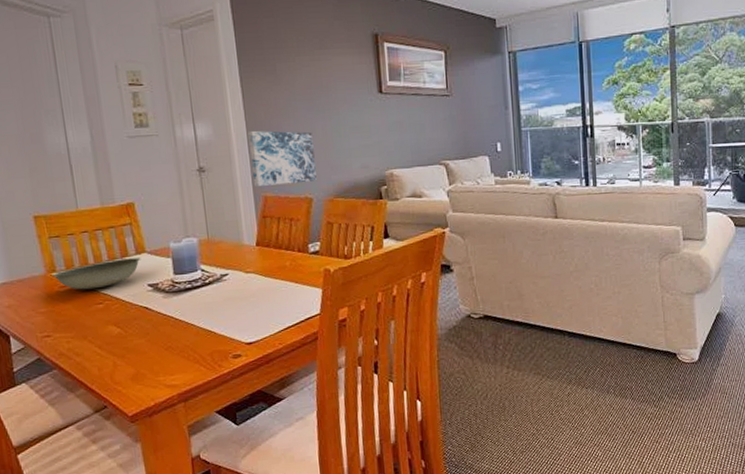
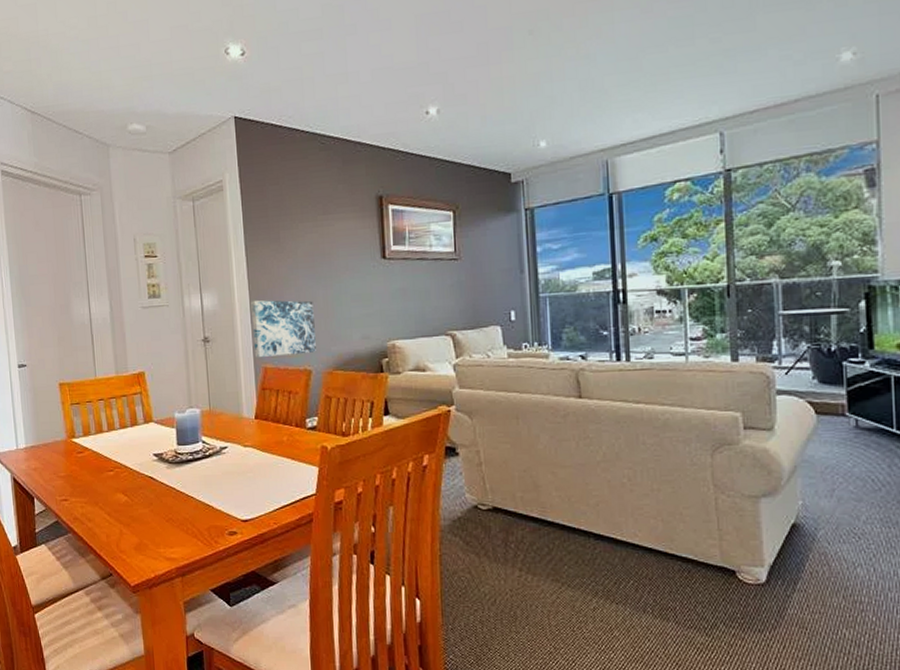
bowl: present [51,257,141,290] -> none [71,427,149,457]

